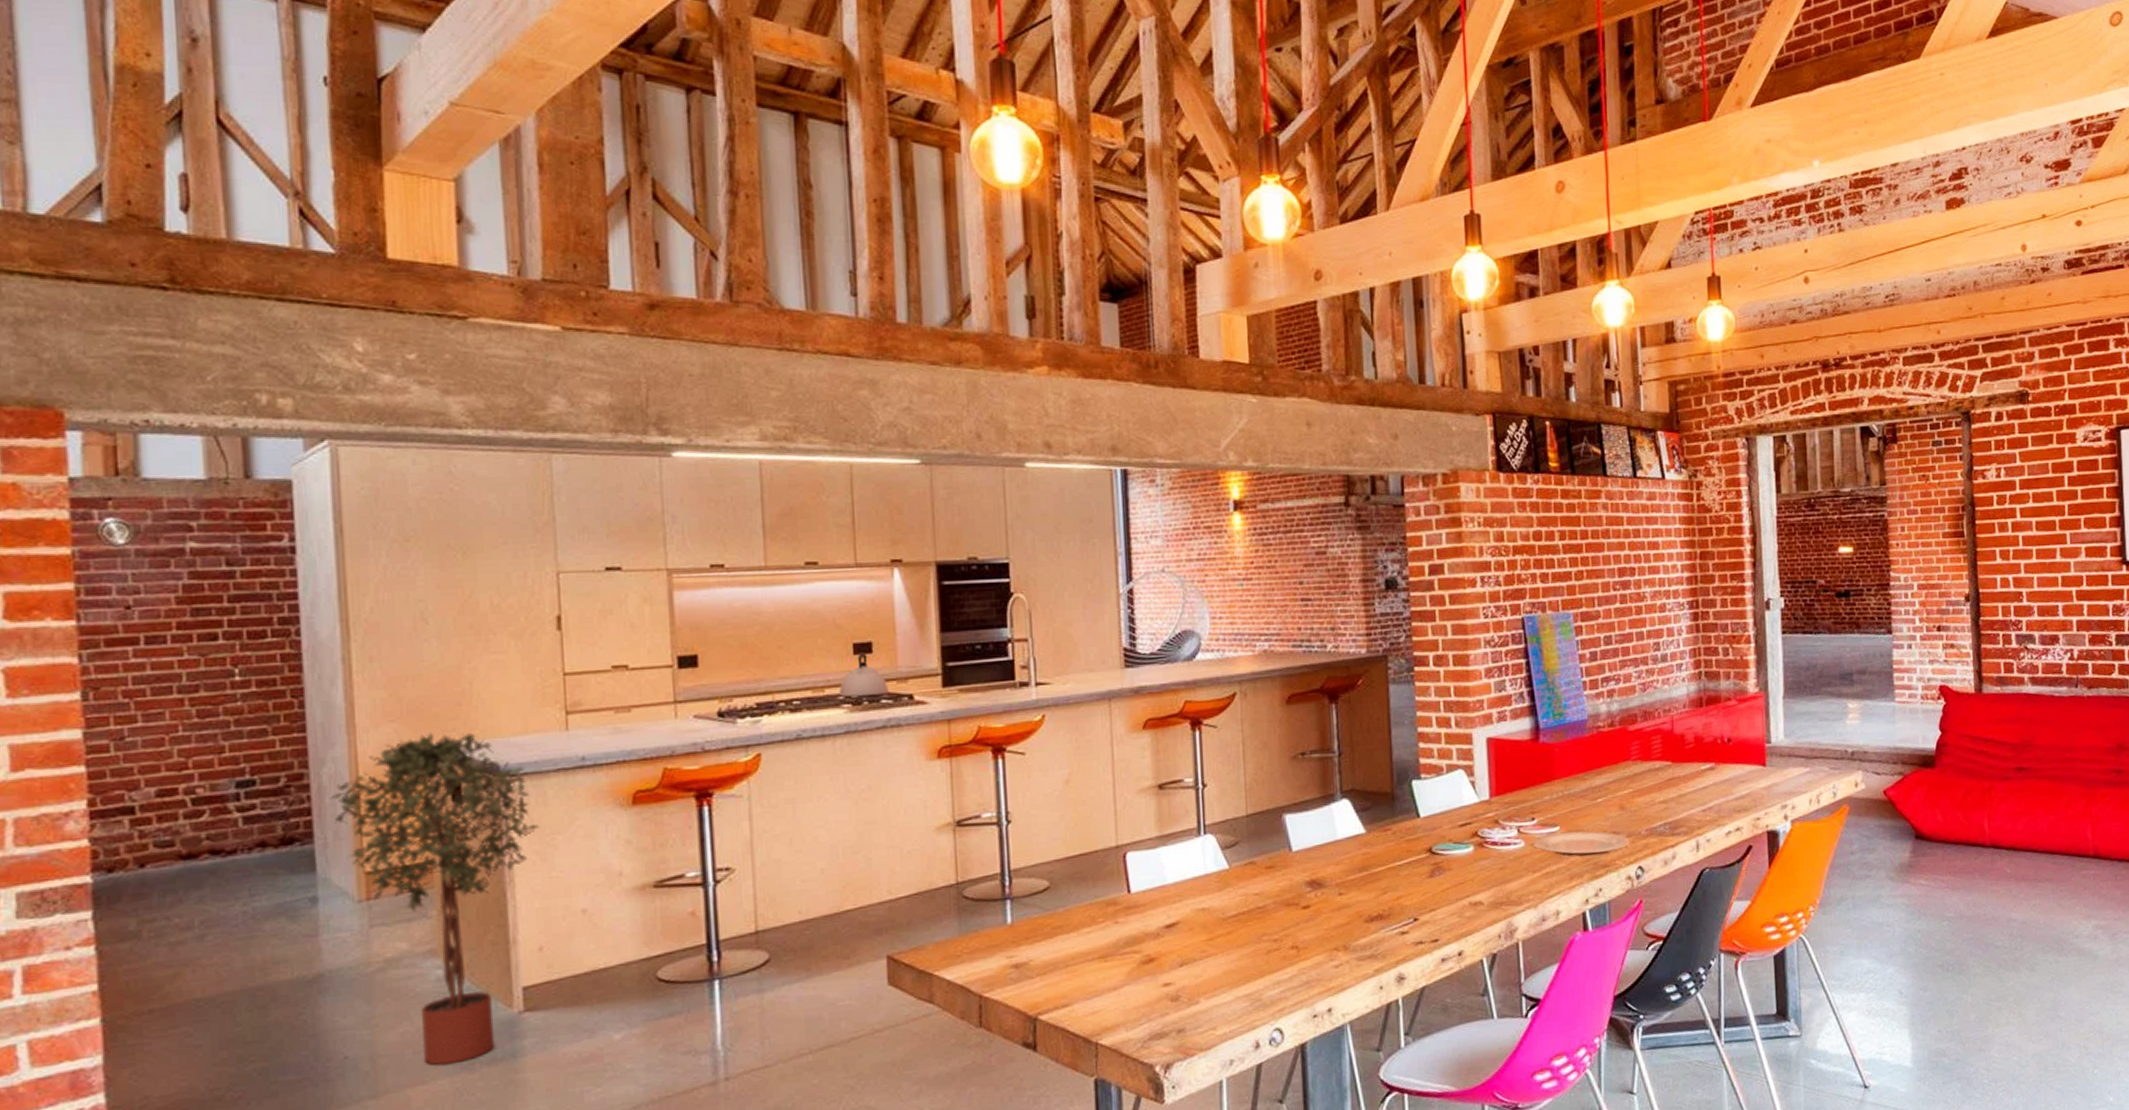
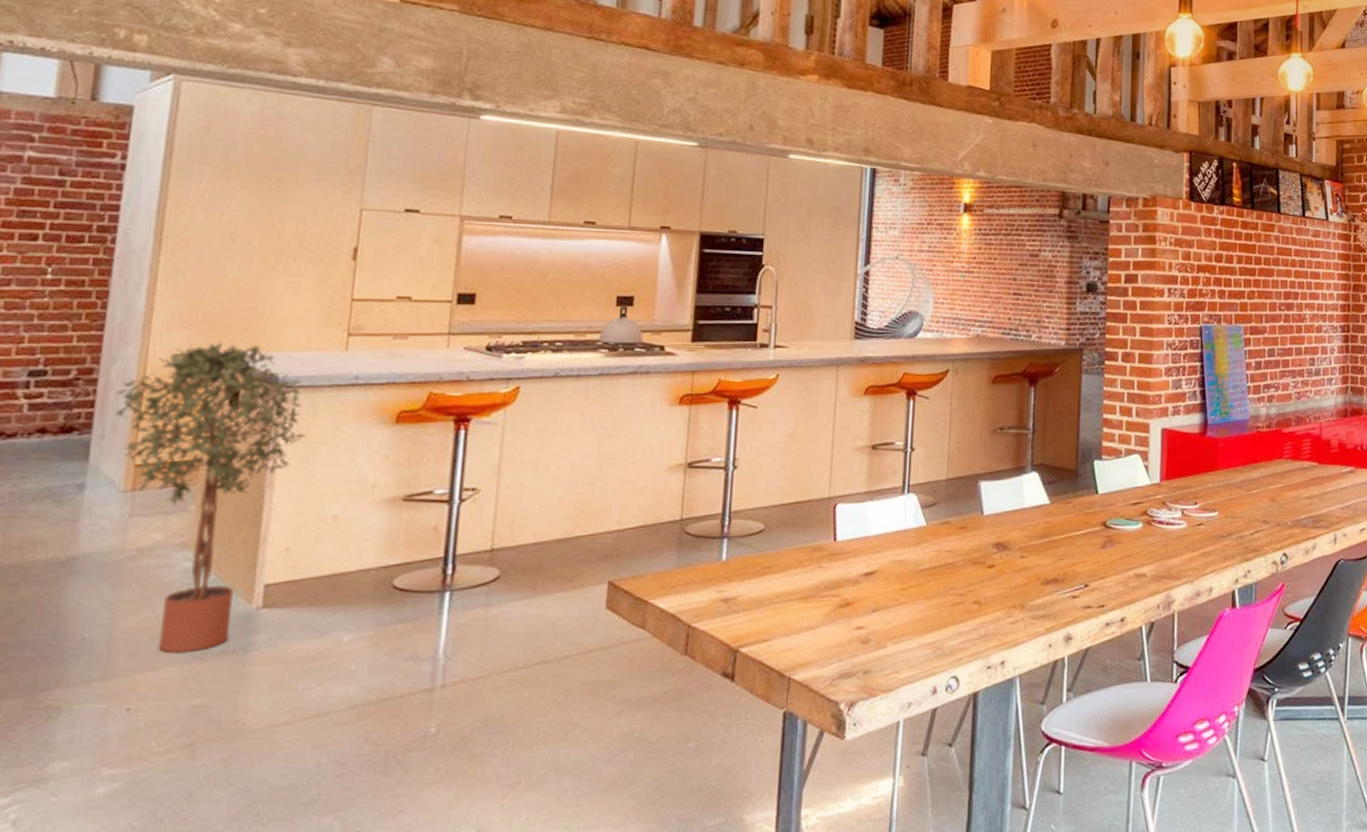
plate: present [1532,831,1631,856] -> none [1194,517,1279,541]

